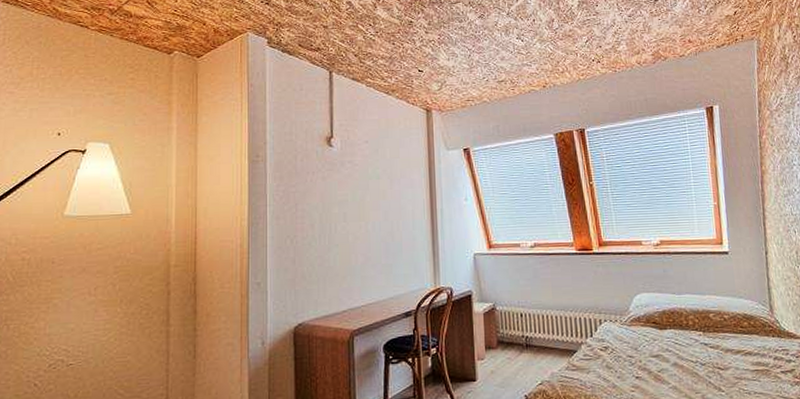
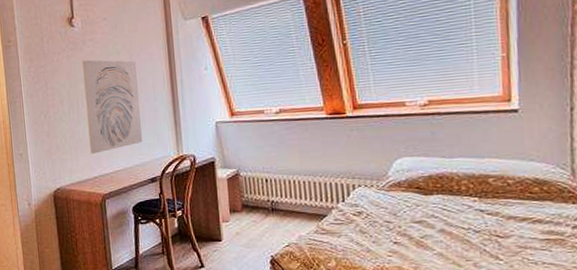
wall art: none [339,182,398,285] -> present [82,60,142,154]

